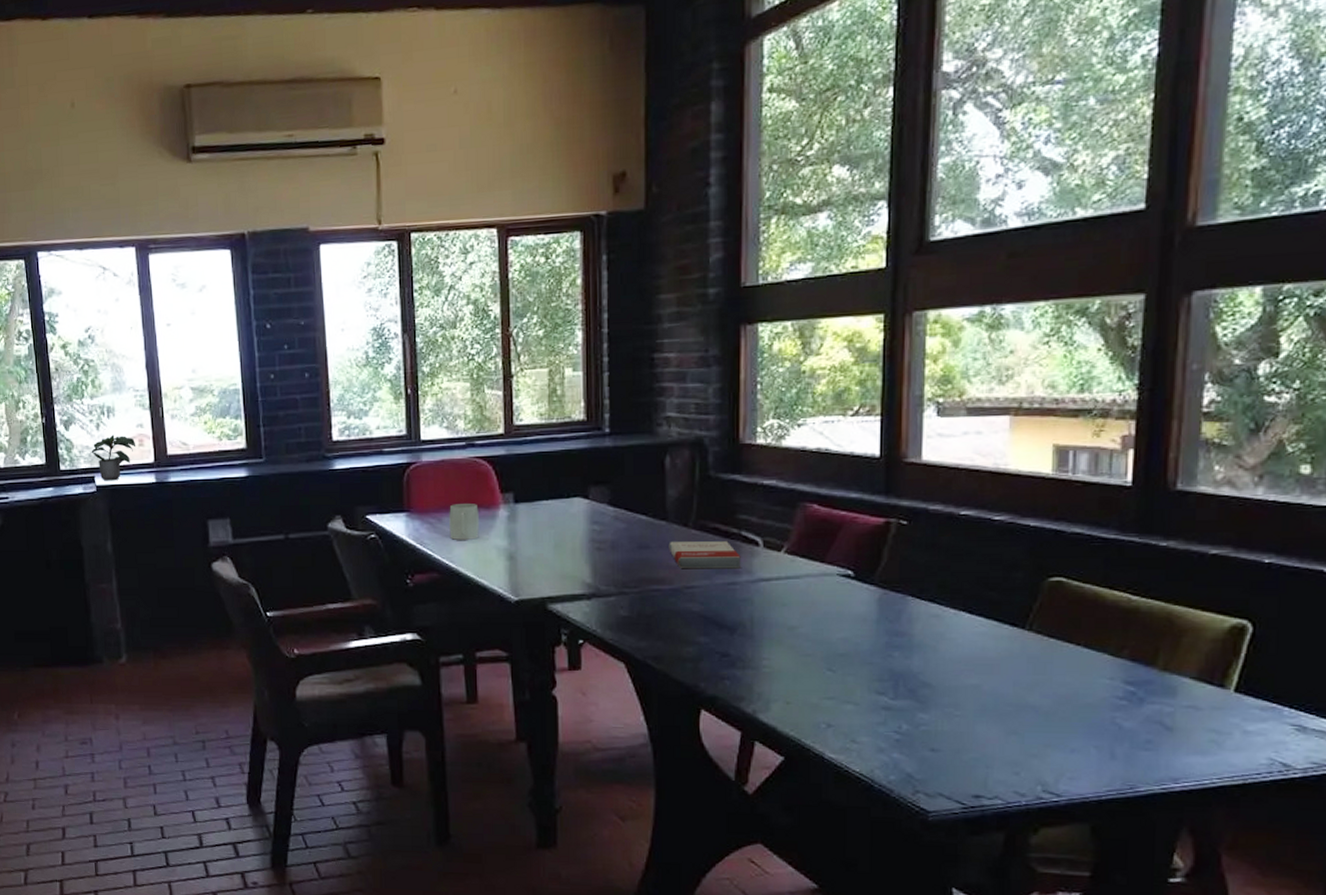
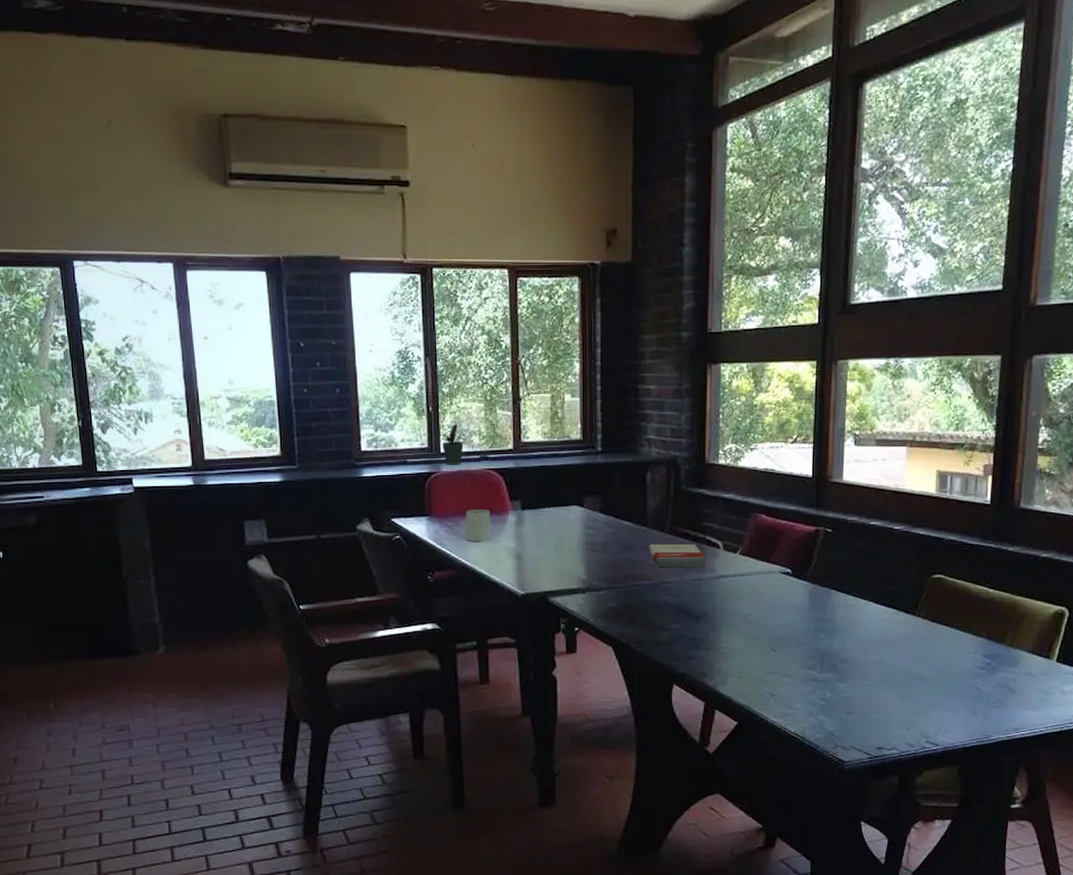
potted plant: present [89,435,136,481] -> none [126,439,174,483]
potted plant: none [418,407,449,454] -> present [438,424,465,465]

